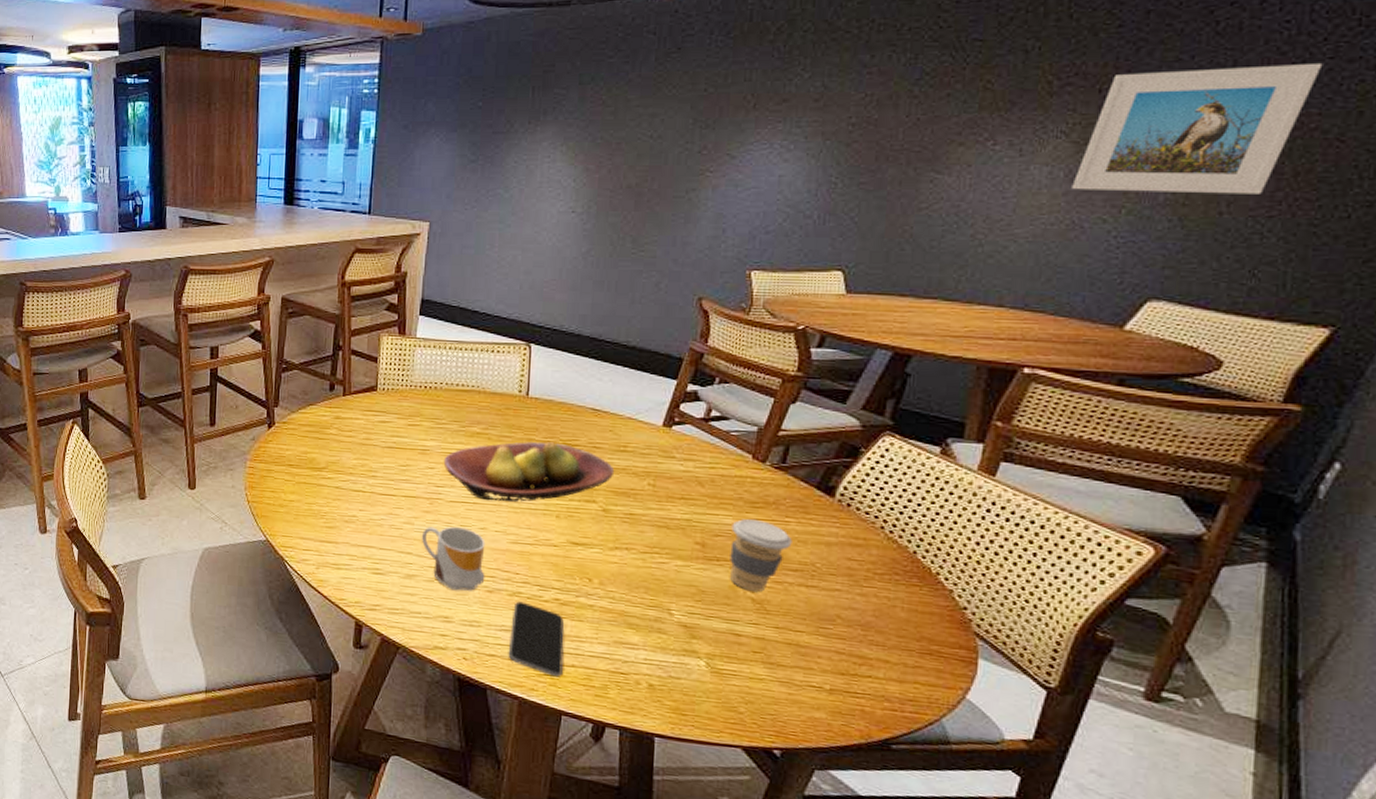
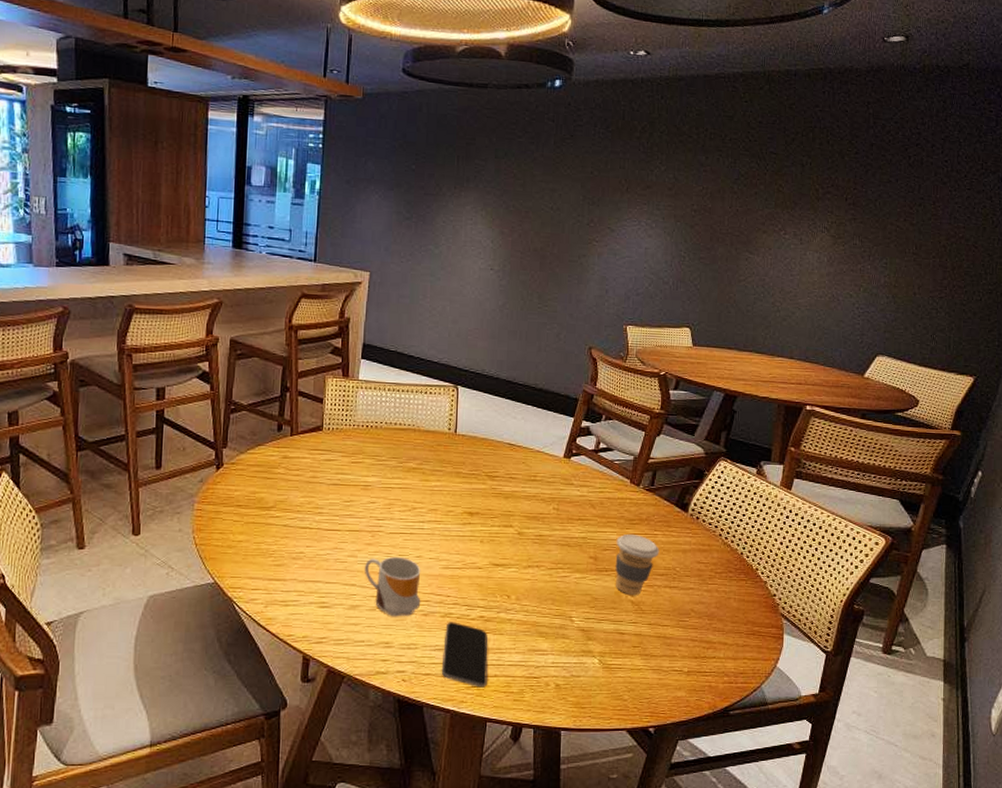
fruit bowl: present [443,442,615,502] -> none [383,474,527,531]
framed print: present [1072,62,1323,194] -> none [832,188,965,281]

